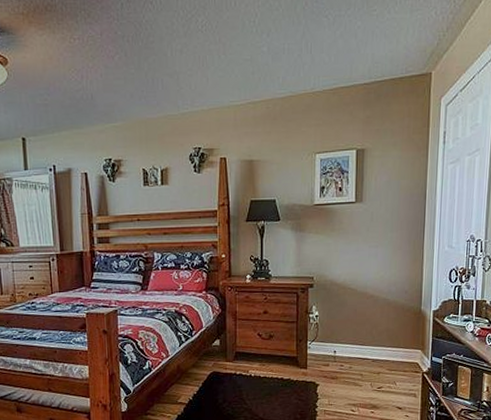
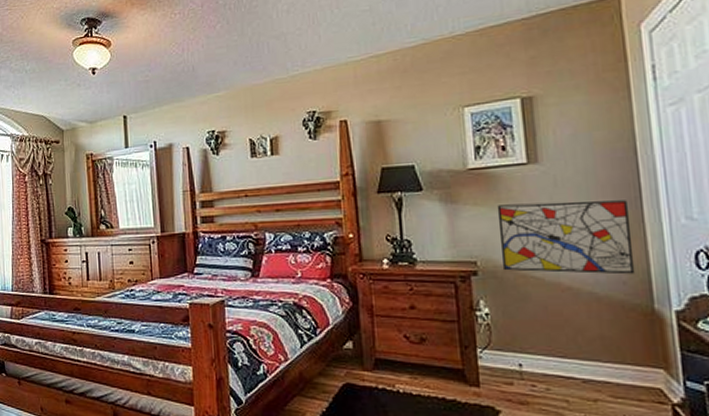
wall art: none [330,232,416,286] -> present [496,200,636,275]

